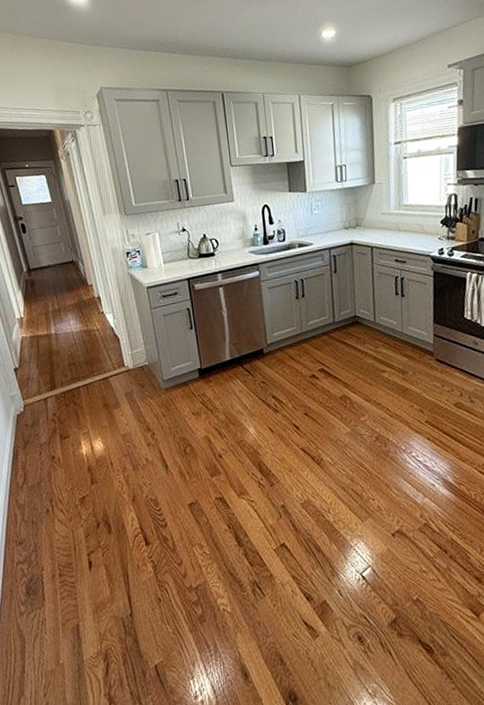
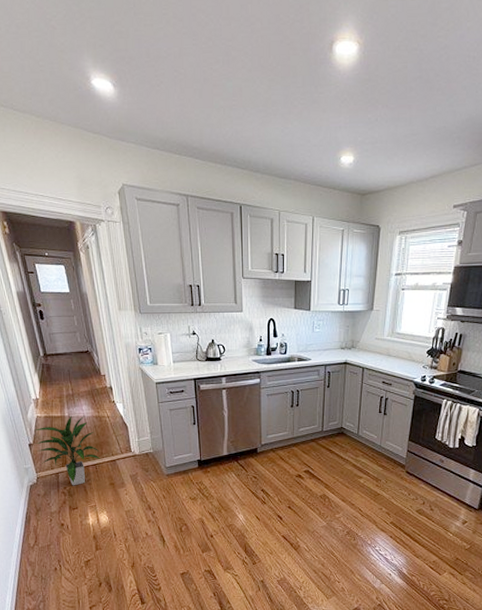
indoor plant: none [20,331,92,412] -> present [34,415,101,486]

